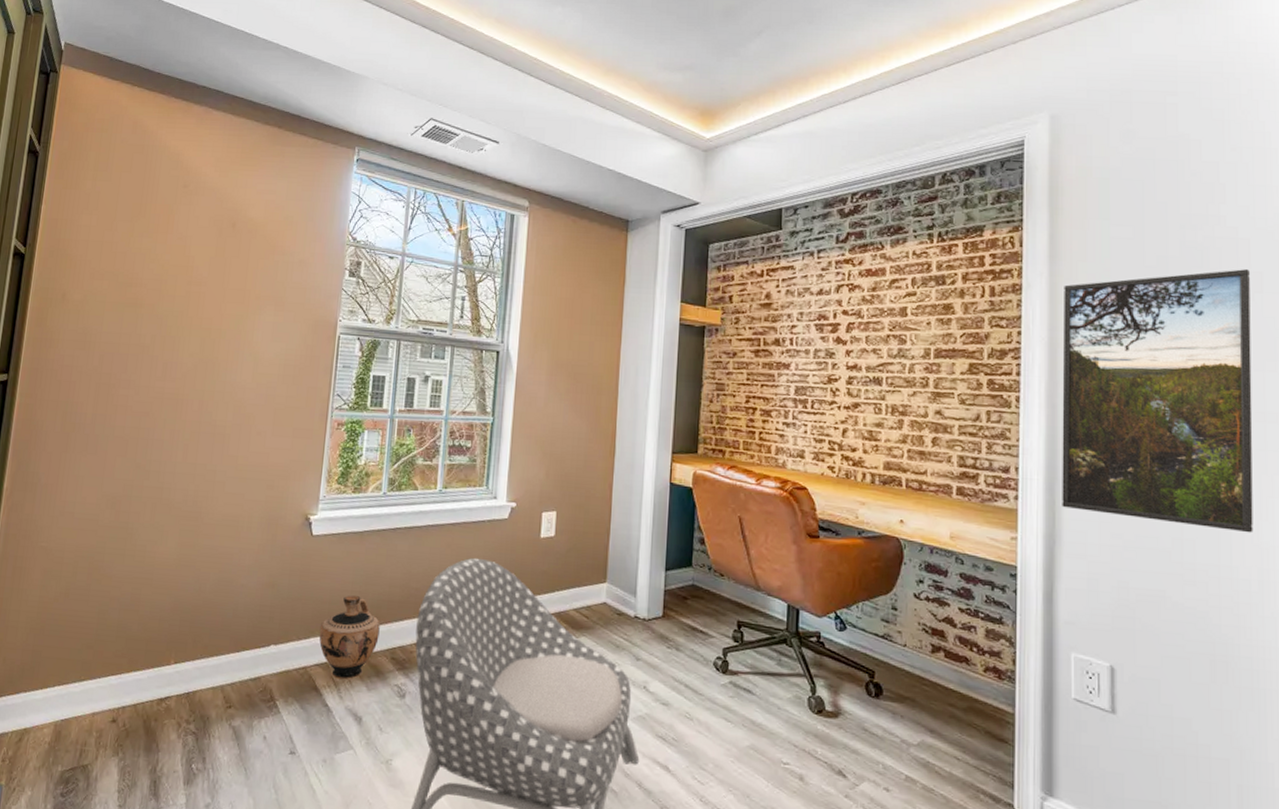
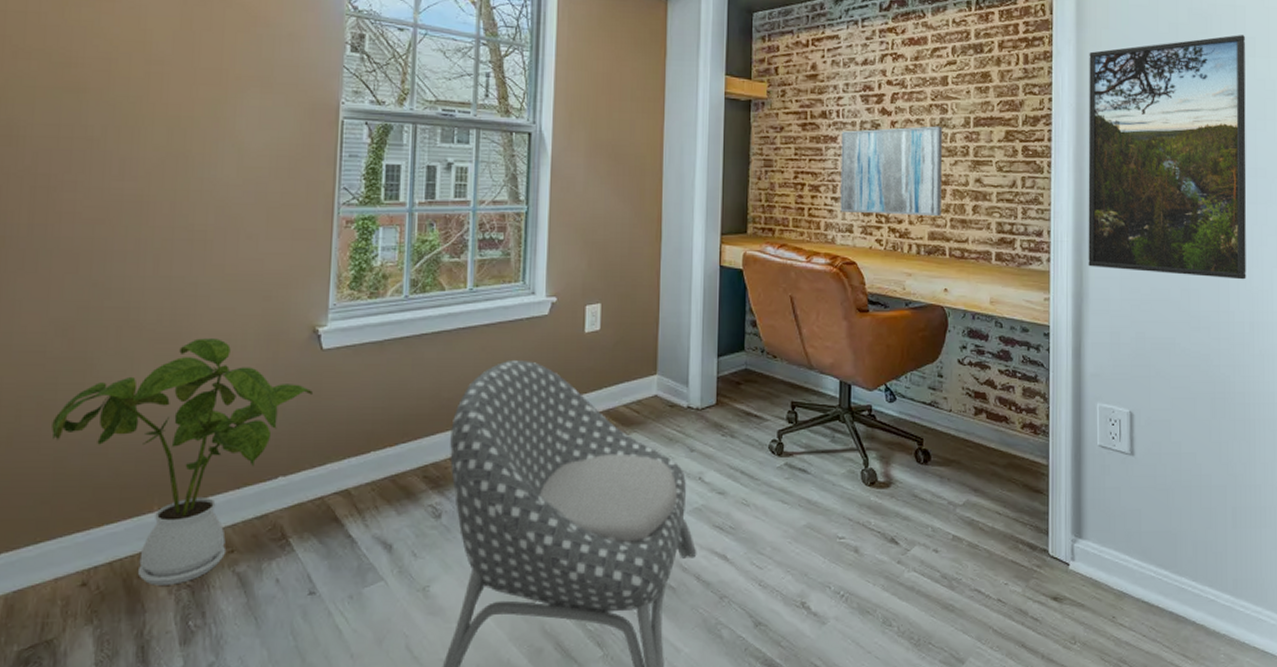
house plant: none [98,518,302,731] -> present [52,338,313,586]
ceramic jug: present [319,595,380,680] -> none [336,413,408,506]
wall art: none [792,356,900,446] -> present [840,126,942,216]

